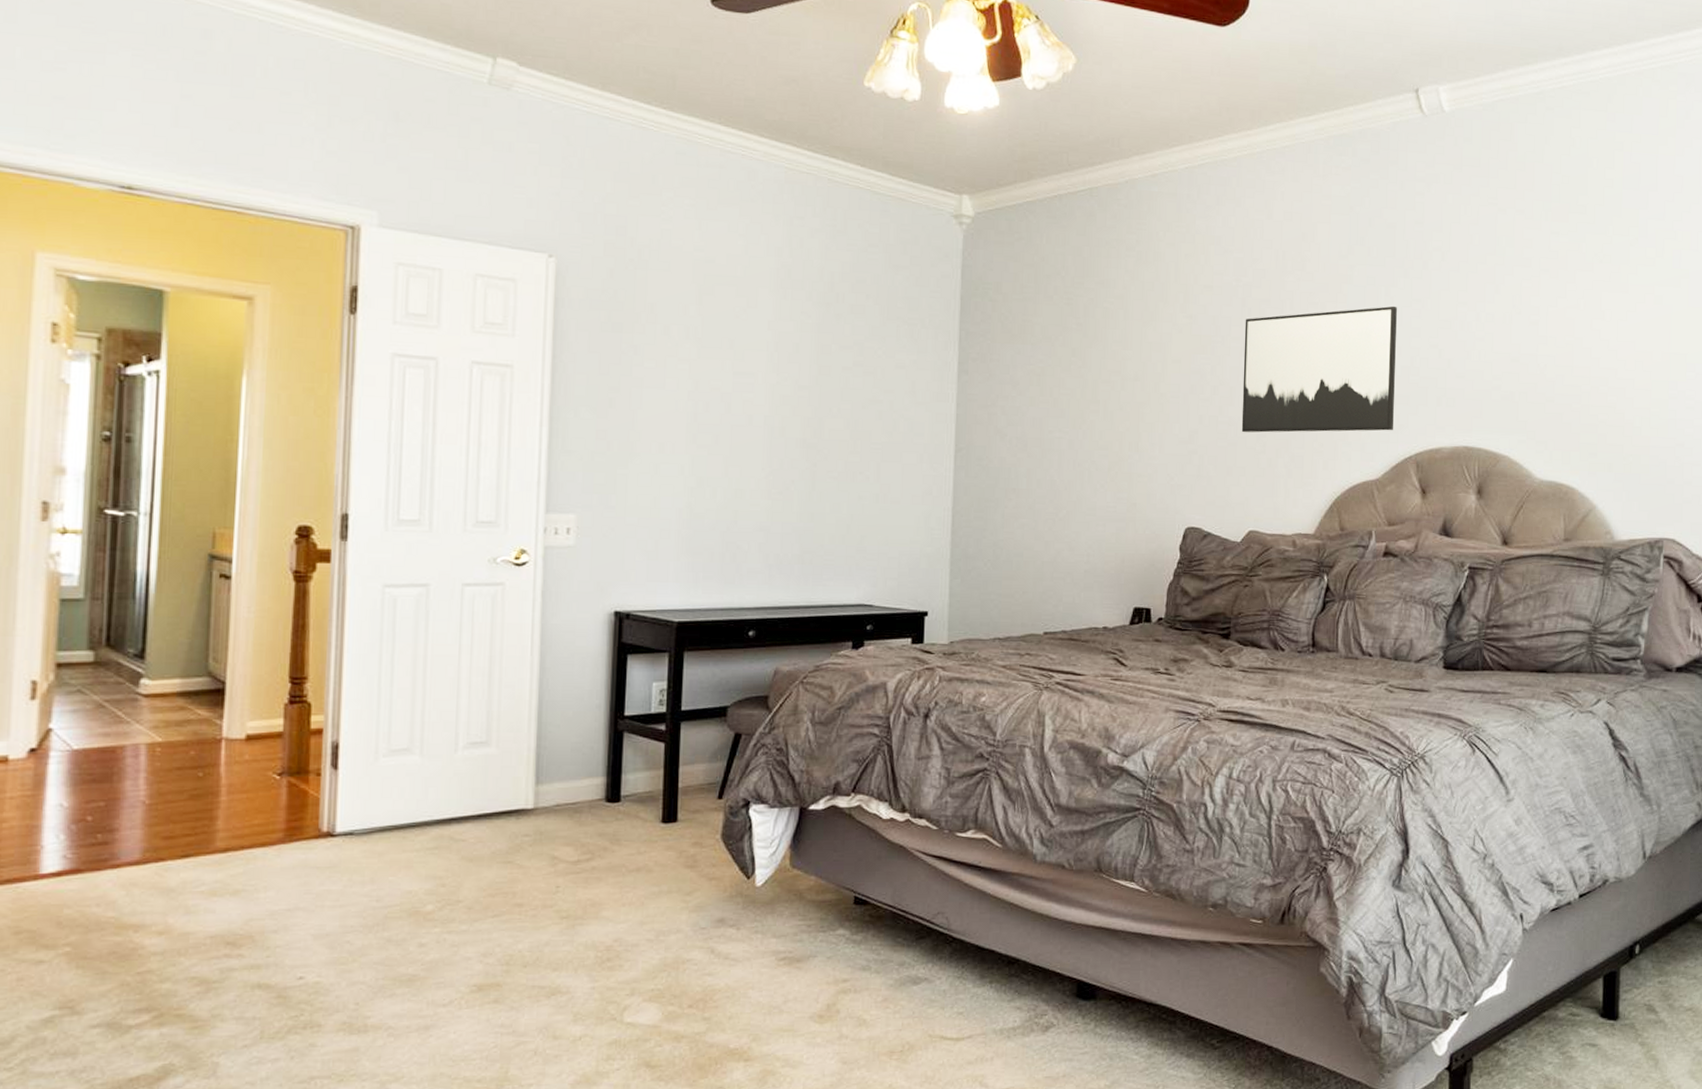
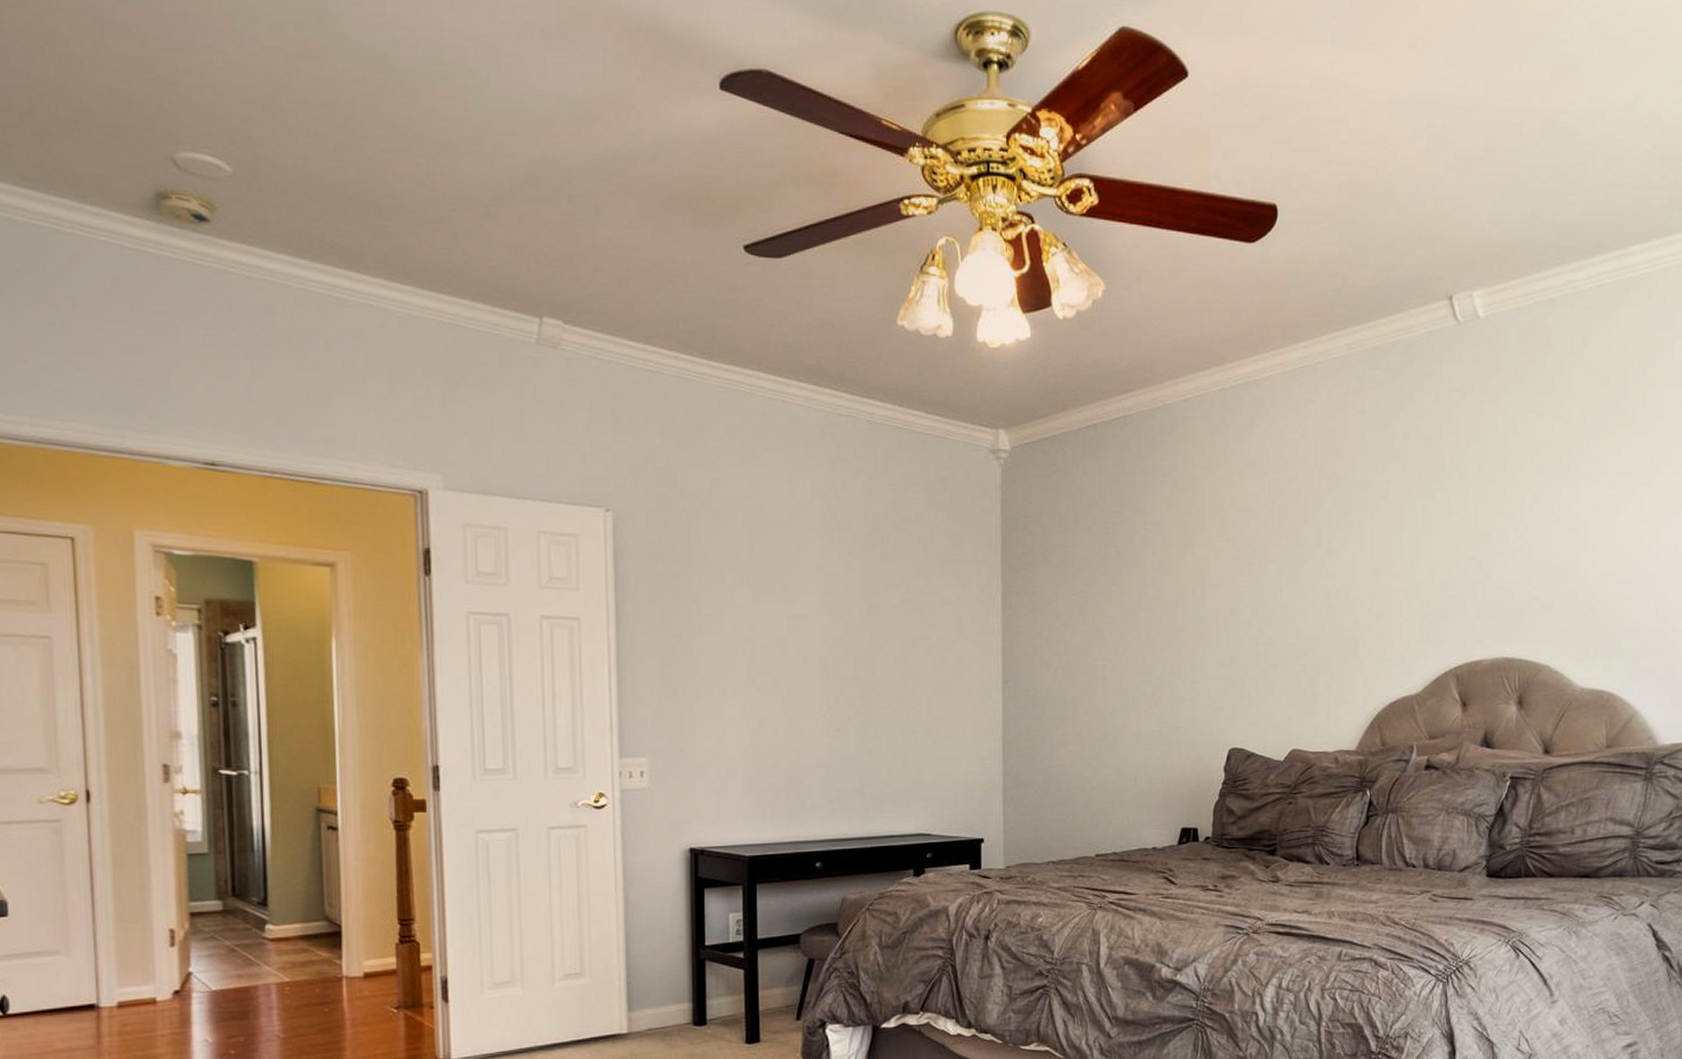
wall art: present [1241,305,1397,433] -> none [1281,519,1434,654]

